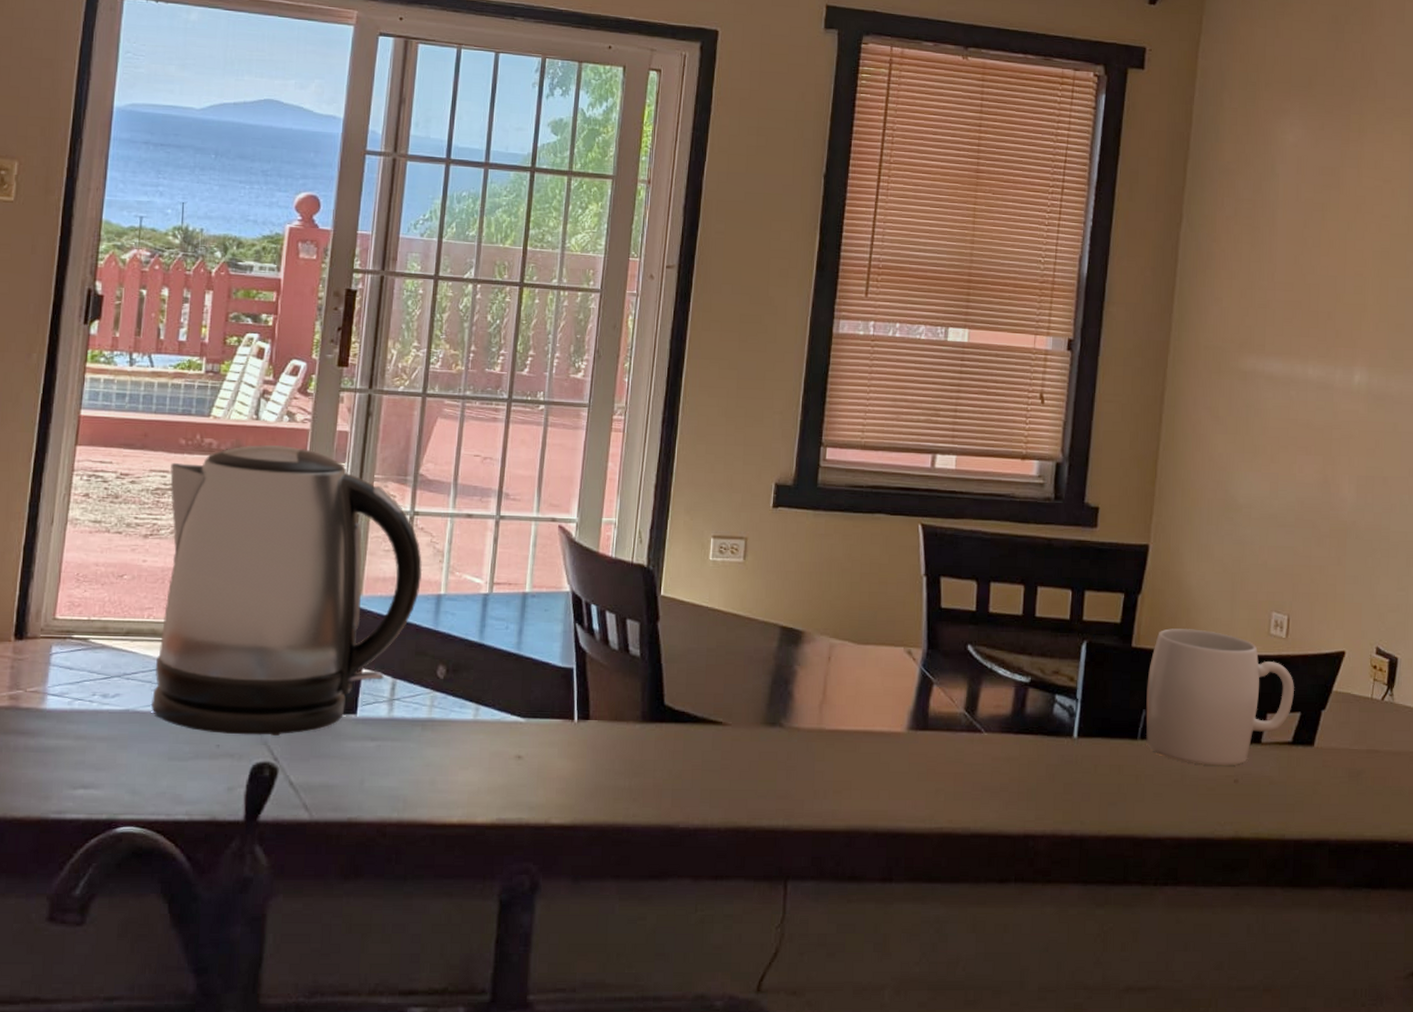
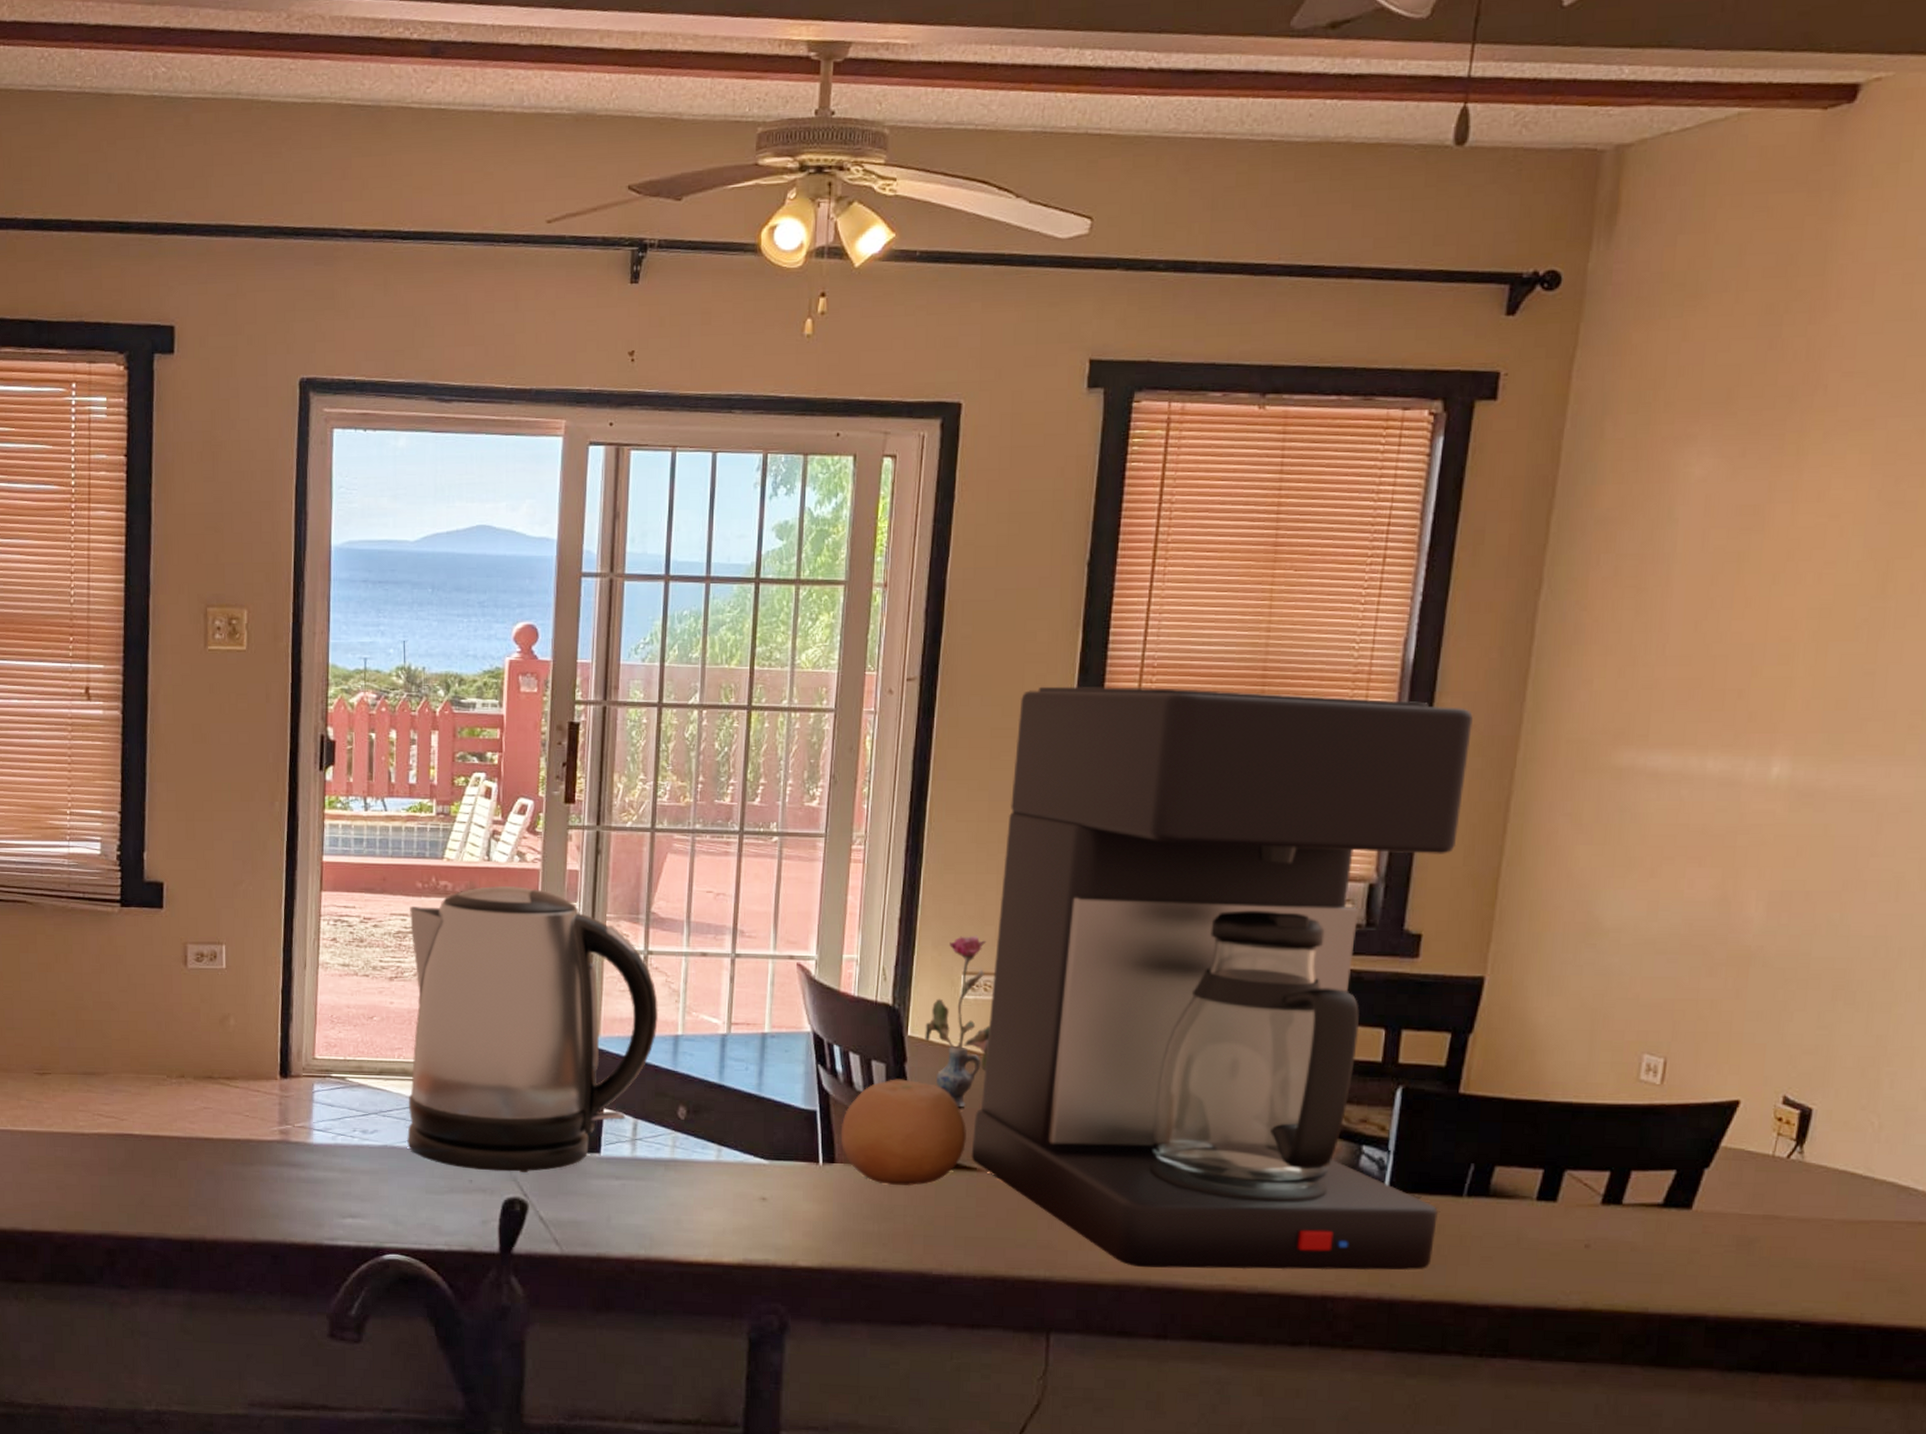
fruit: none [595,637,713,741] -> present [840,1079,966,1187]
vase: none [676,501,736,663] -> present [925,935,990,1107]
coffee maker: none [717,279,1134,814] -> present [971,686,1473,1271]
mug: present [1145,628,1295,766] -> none [1473,1073,1670,1229]

